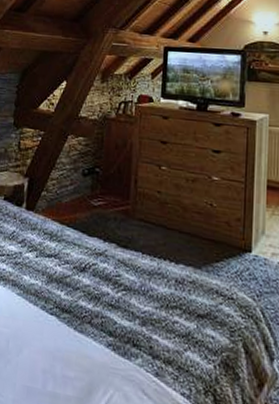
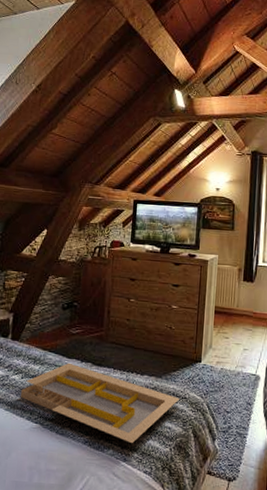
serving tray: none [34,241,225,354] -> present [20,362,179,444]

